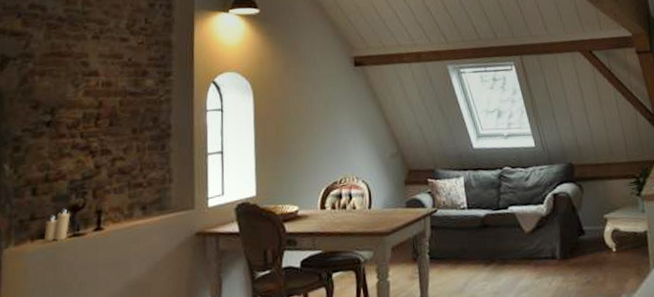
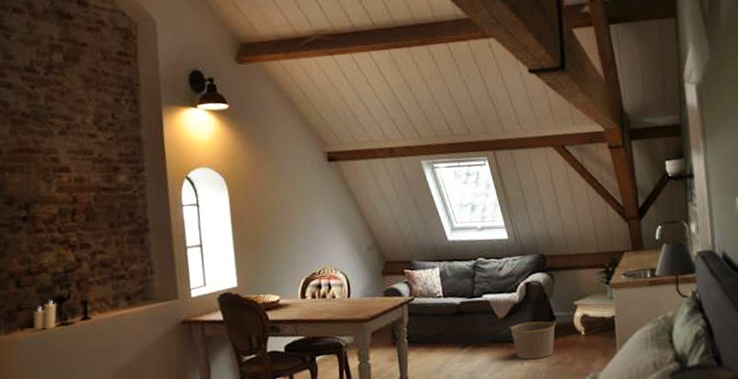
basket: none [536,236,586,279] -> present [509,321,556,360]

